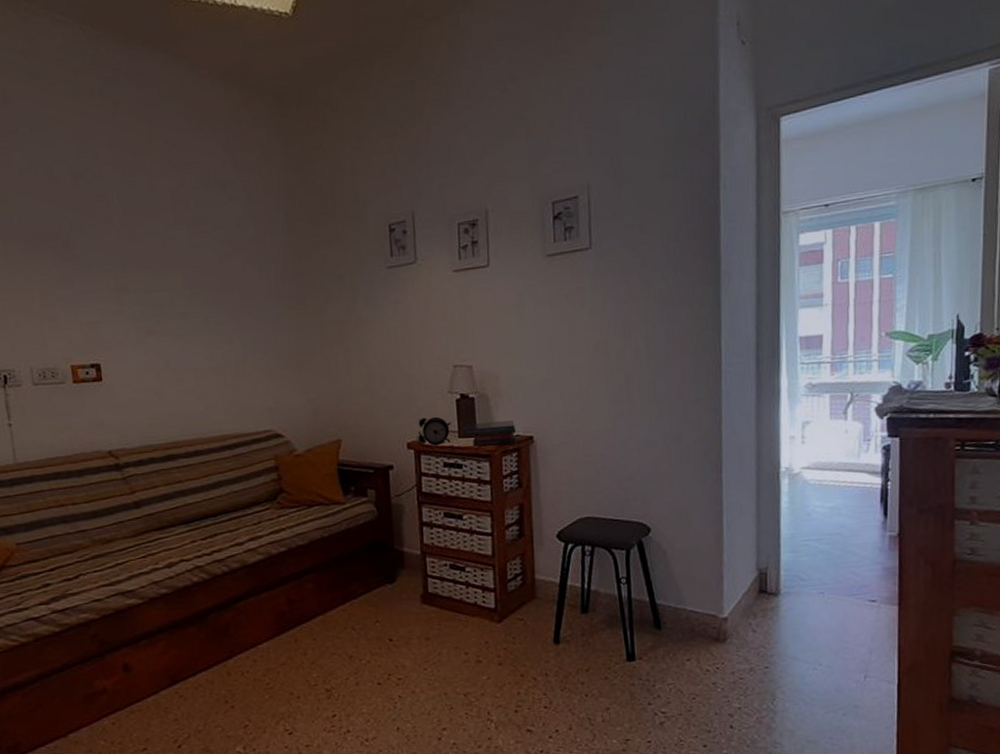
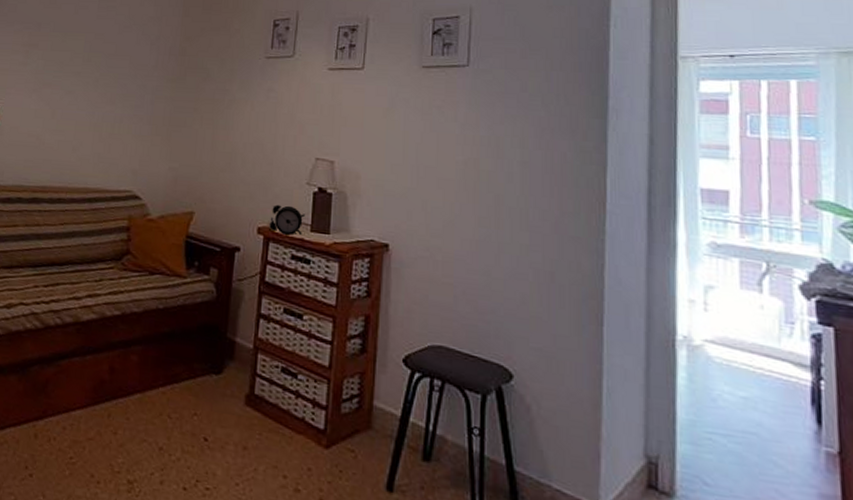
books: present [463,420,516,447] -> none [316,218,371,249]

